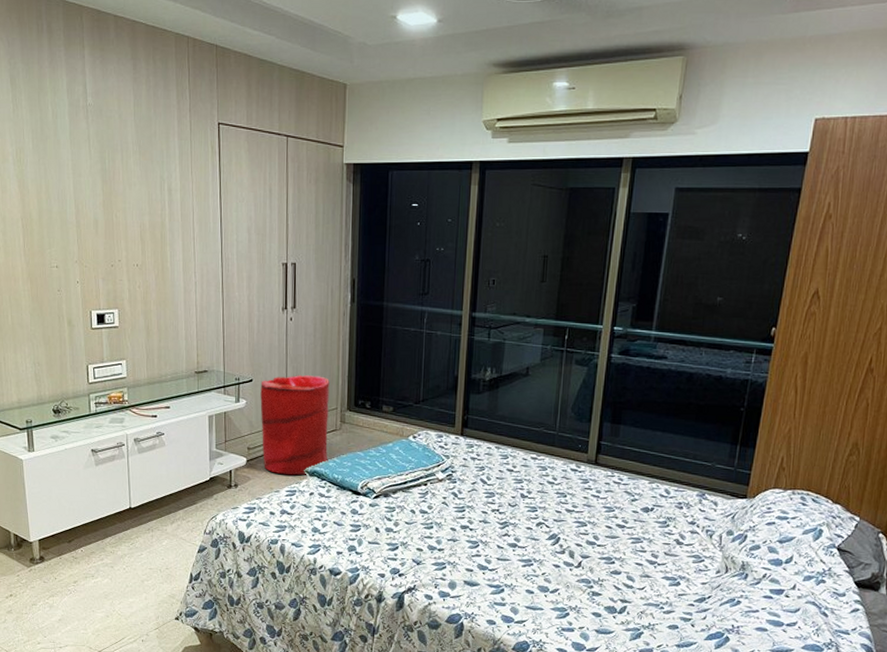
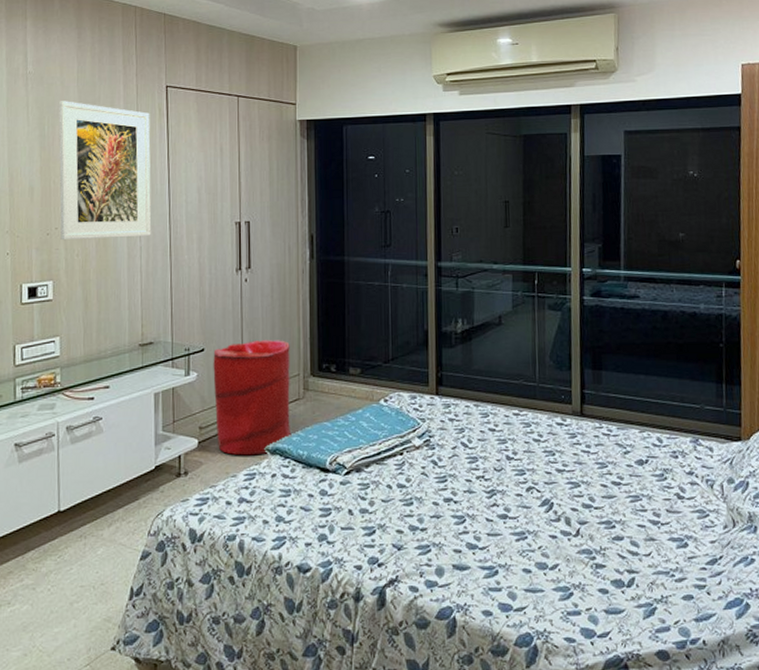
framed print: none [117,135,205,273] -> present [58,101,152,241]

